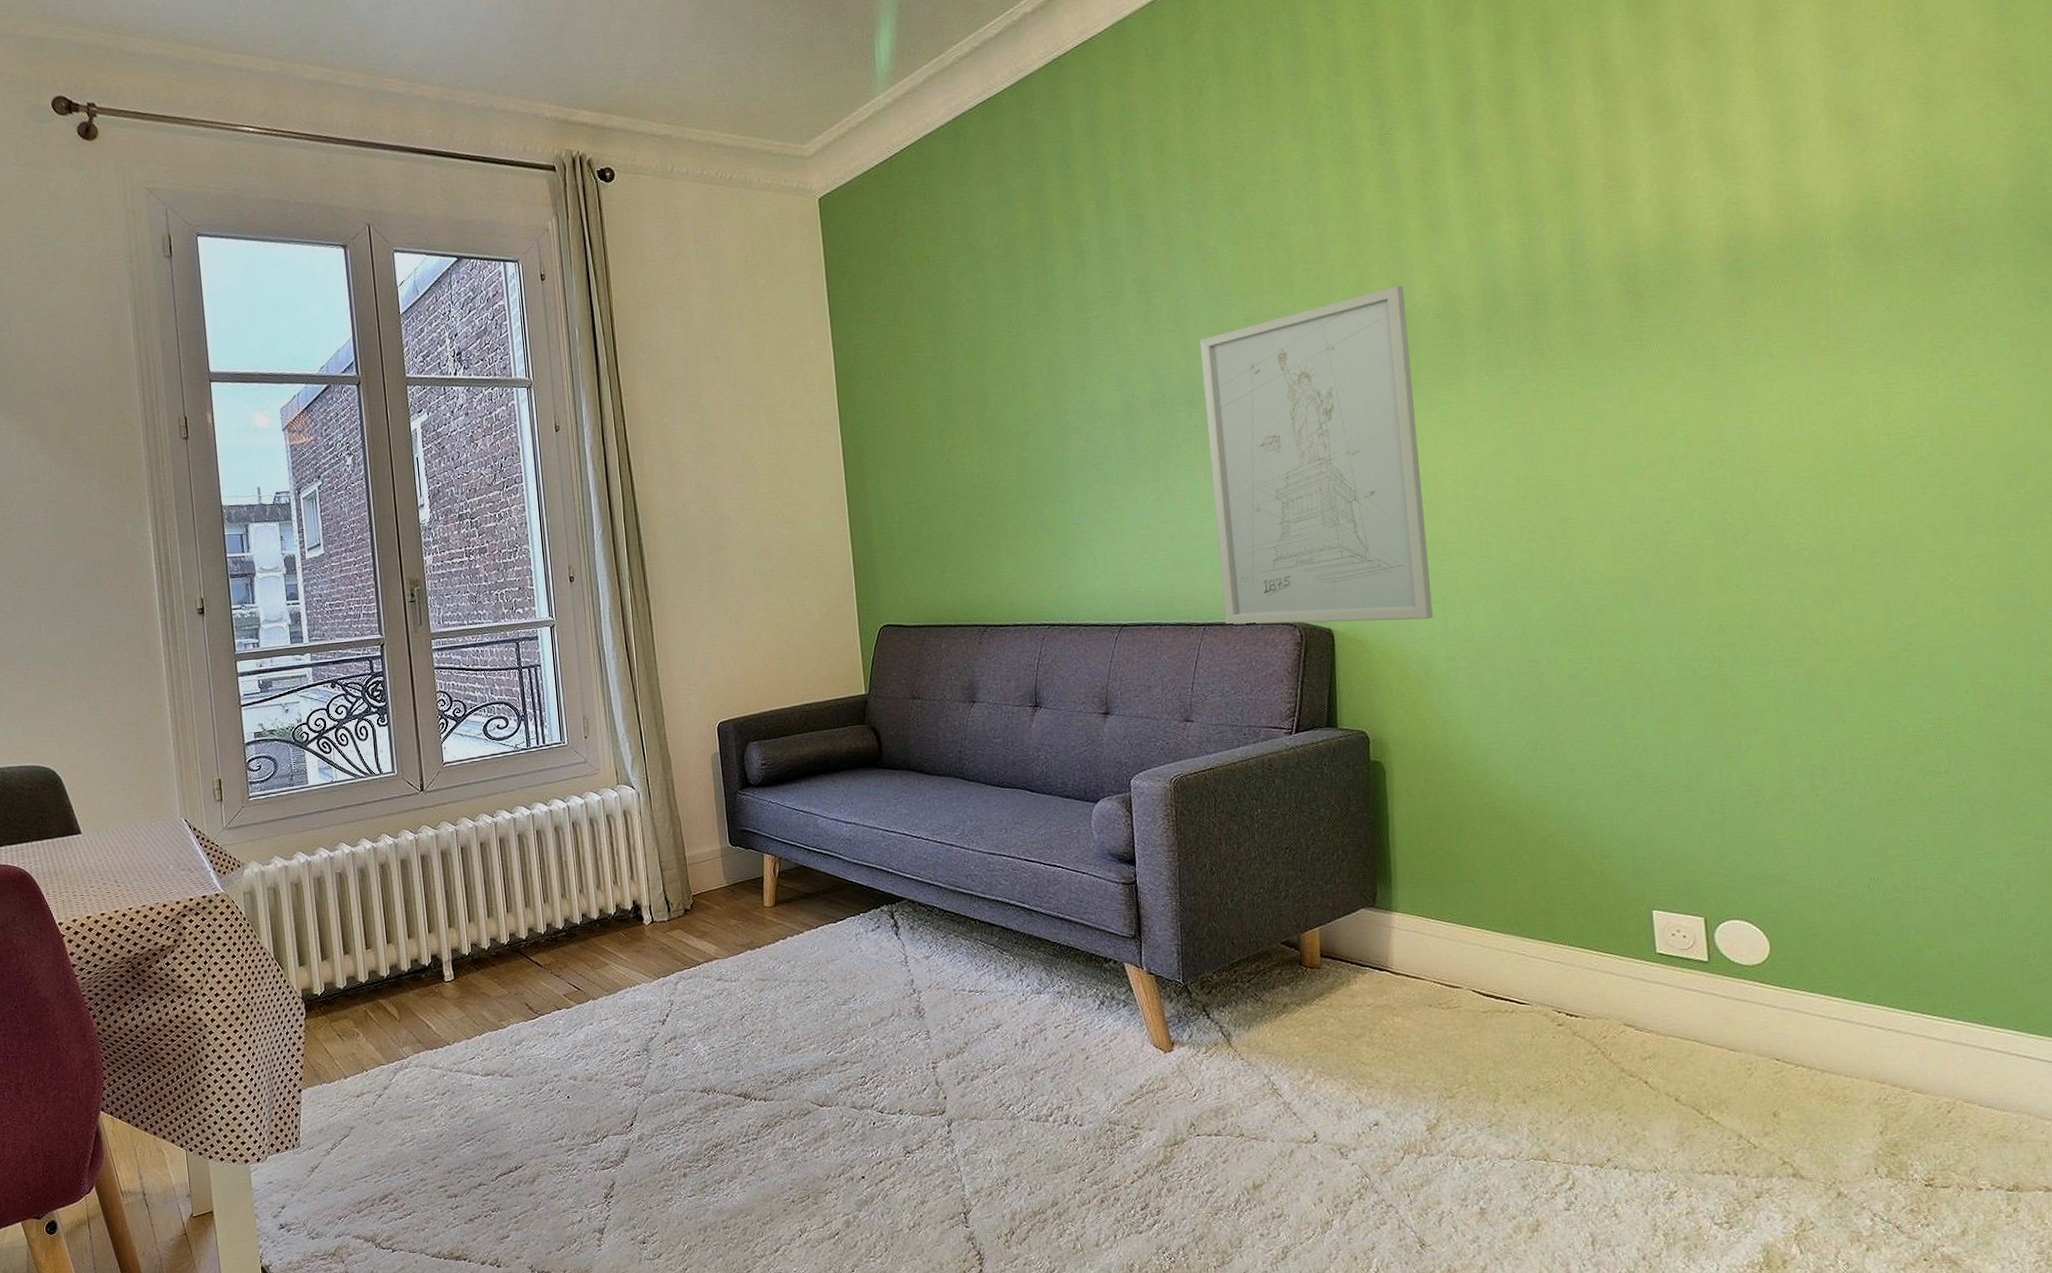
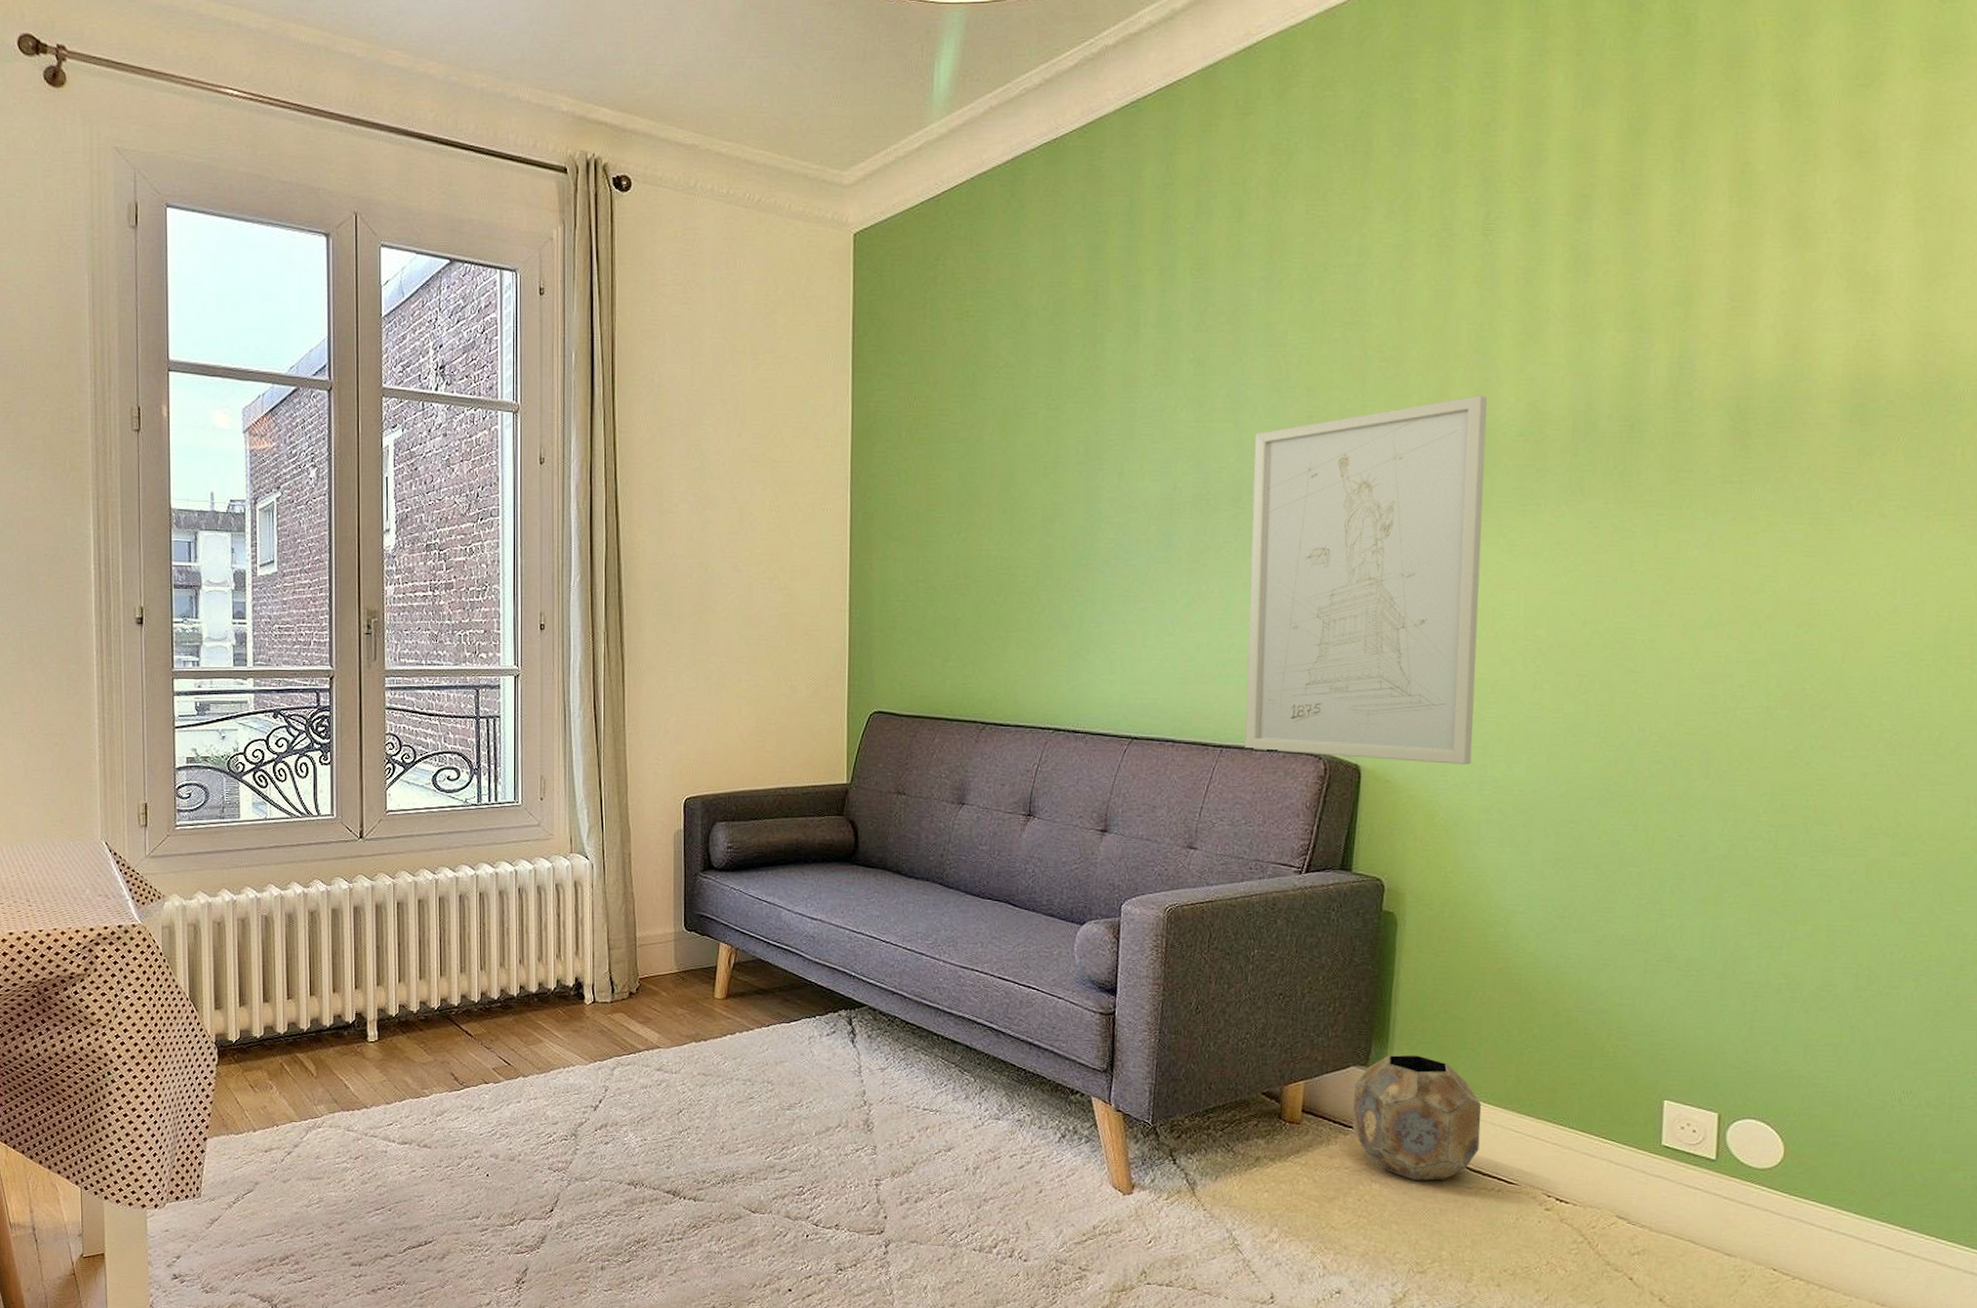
planter: none [1365,892,1489,1010] -> present [1352,1054,1482,1181]

